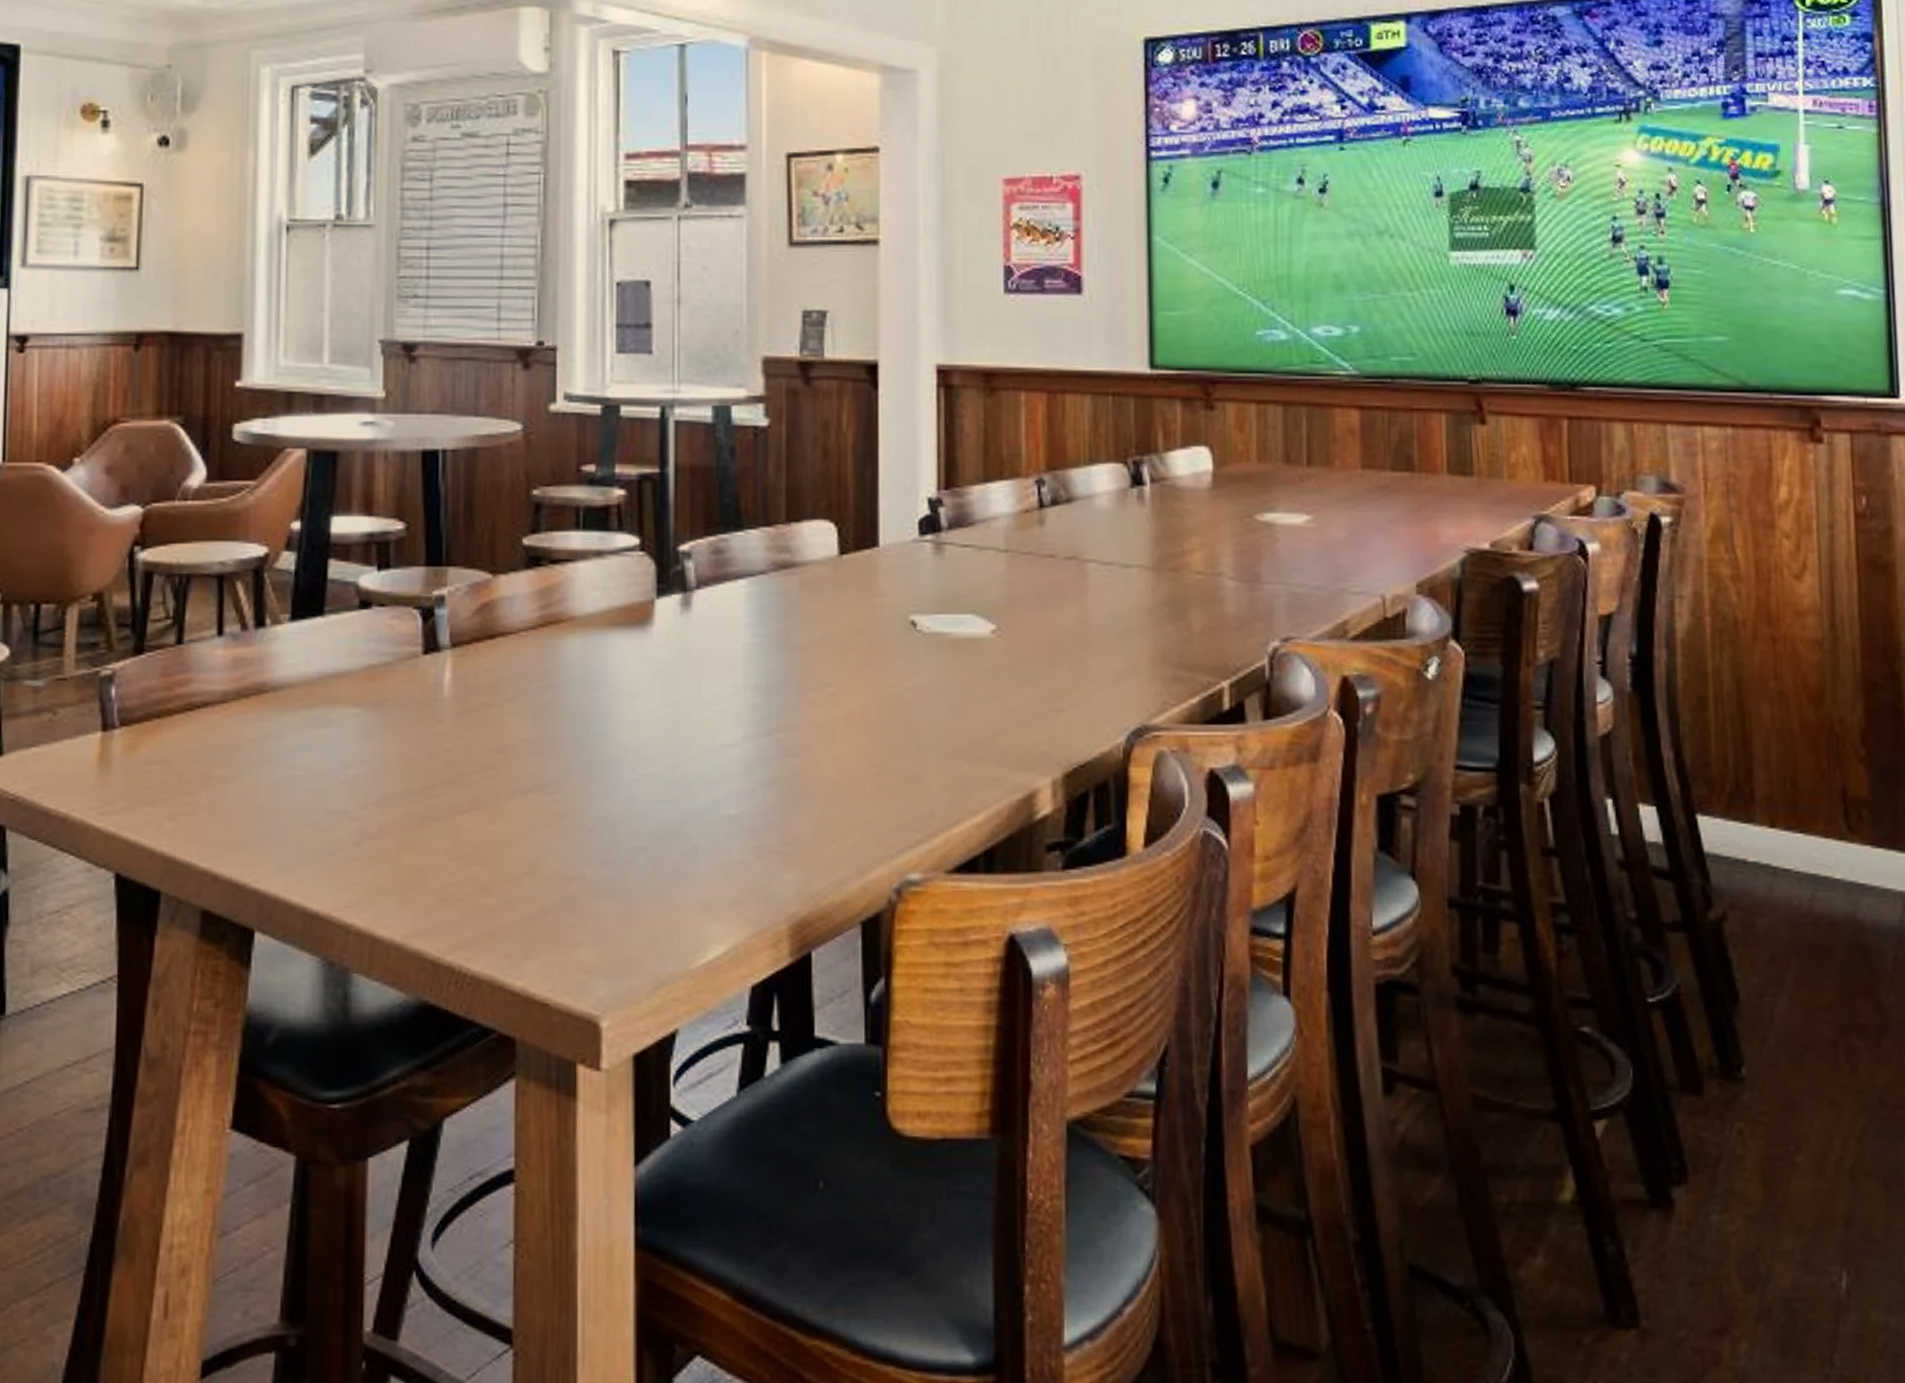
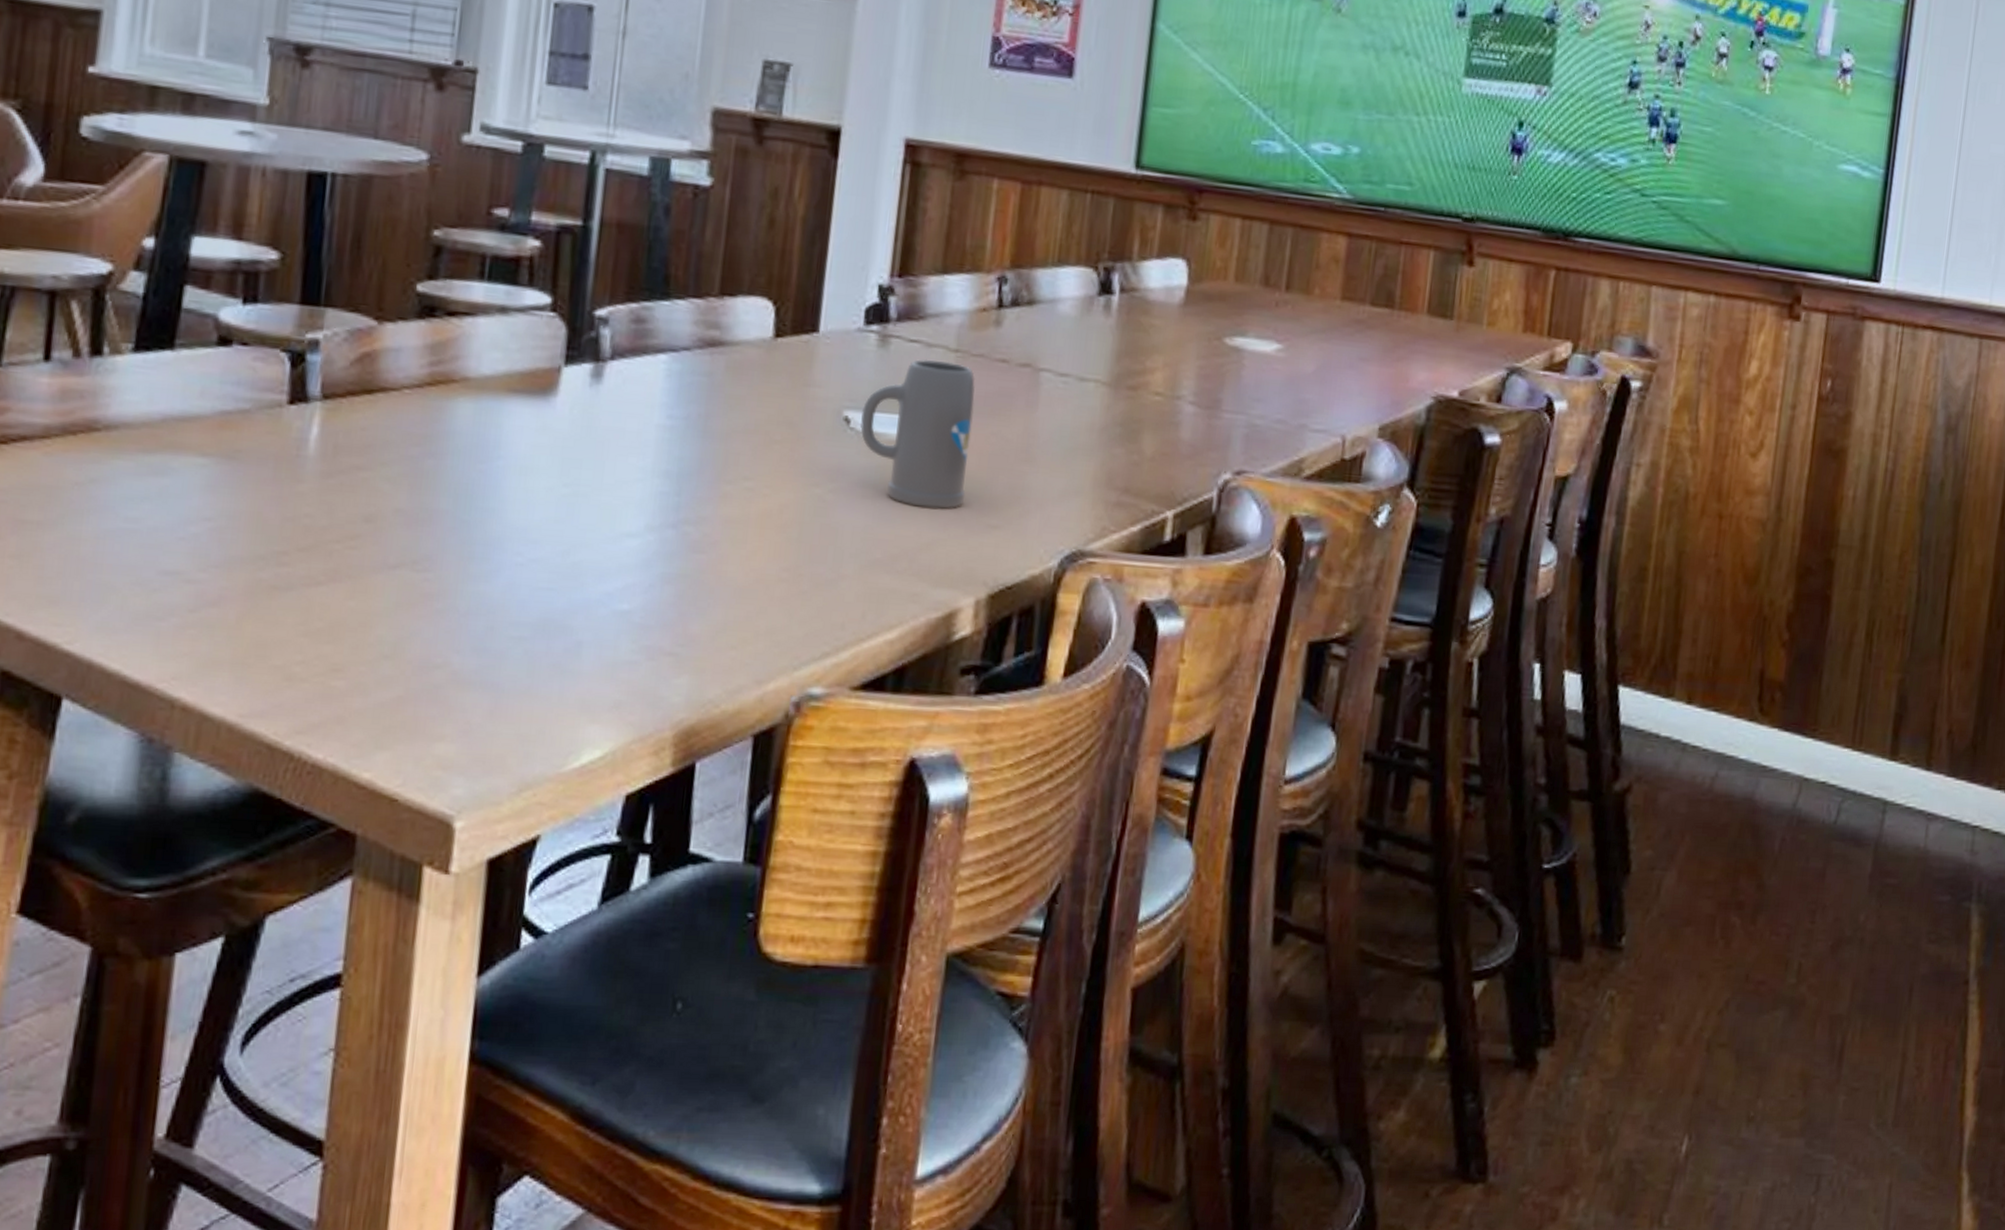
beer mug: none [925,561,1031,697] -> present [860,359,976,509]

